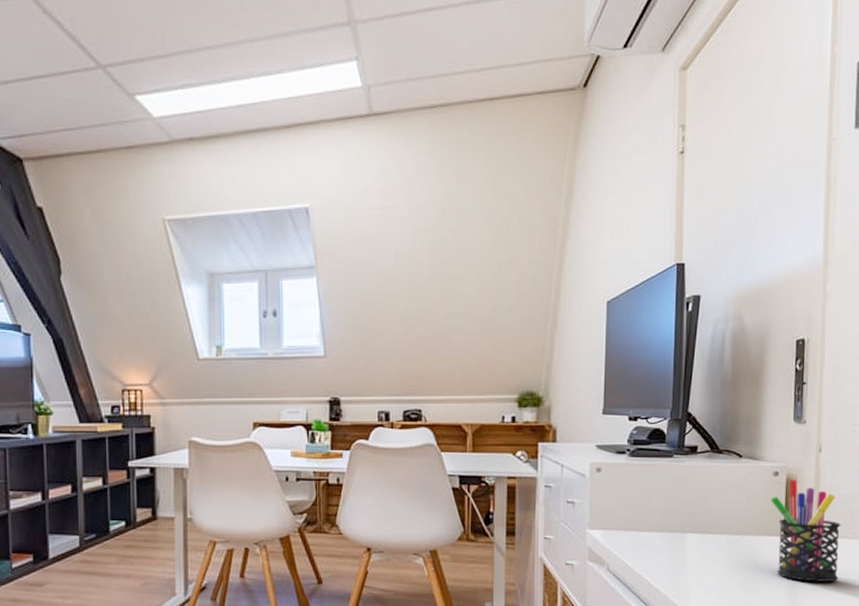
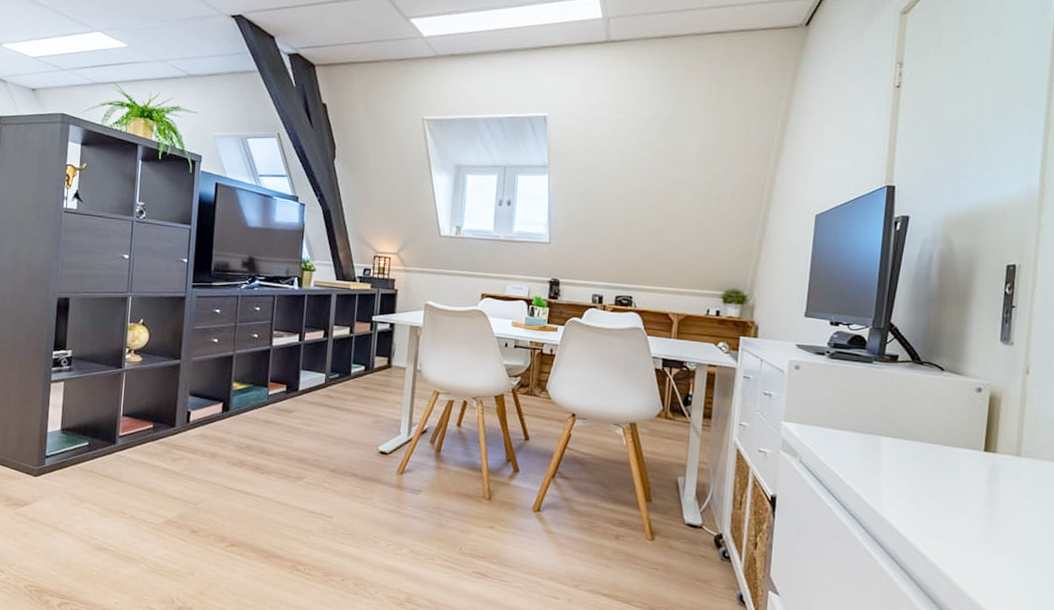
pen holder: present [770,480,841,582] -> none [972,397,1047,502]

